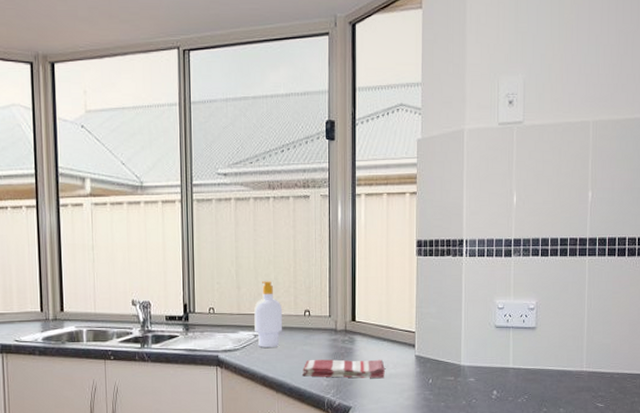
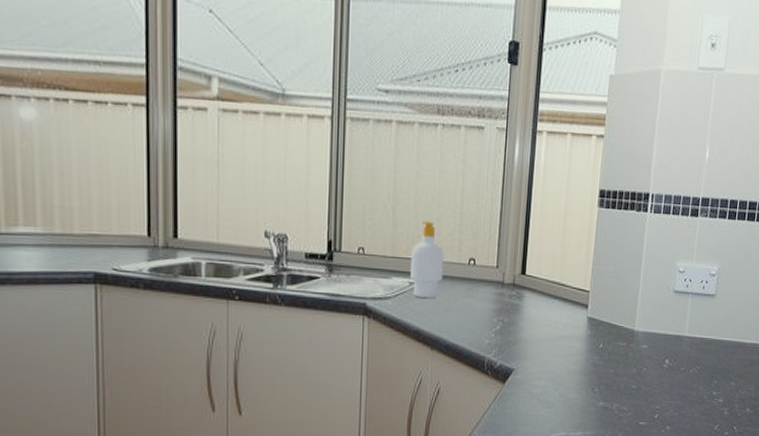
dish towel: present [301,359,385,379] -> none [461,315,554,340]

